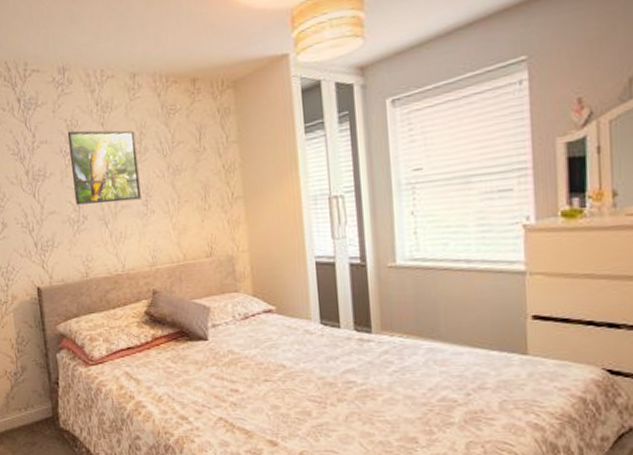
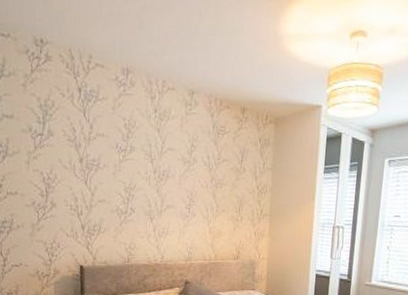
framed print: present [67,130,141,205] -> none [124,129,187,203]

